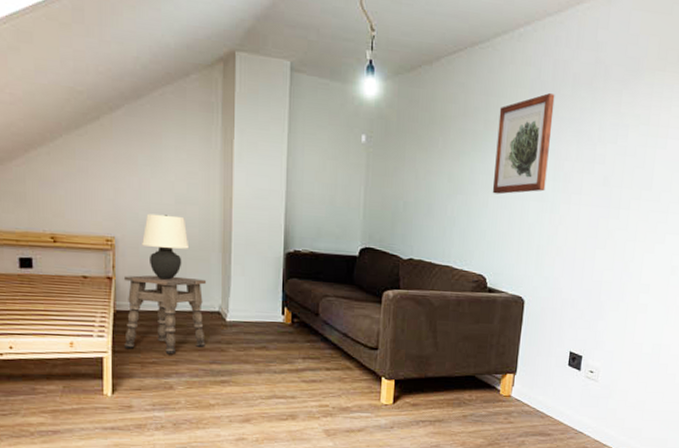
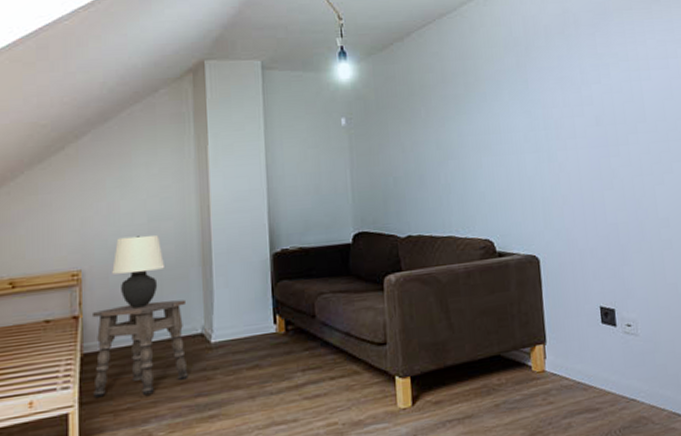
wall art: present [492,93,555,195] -> none [477,48,538,153]

